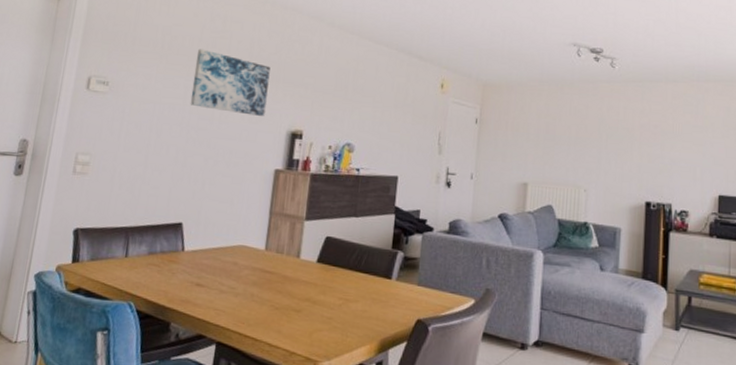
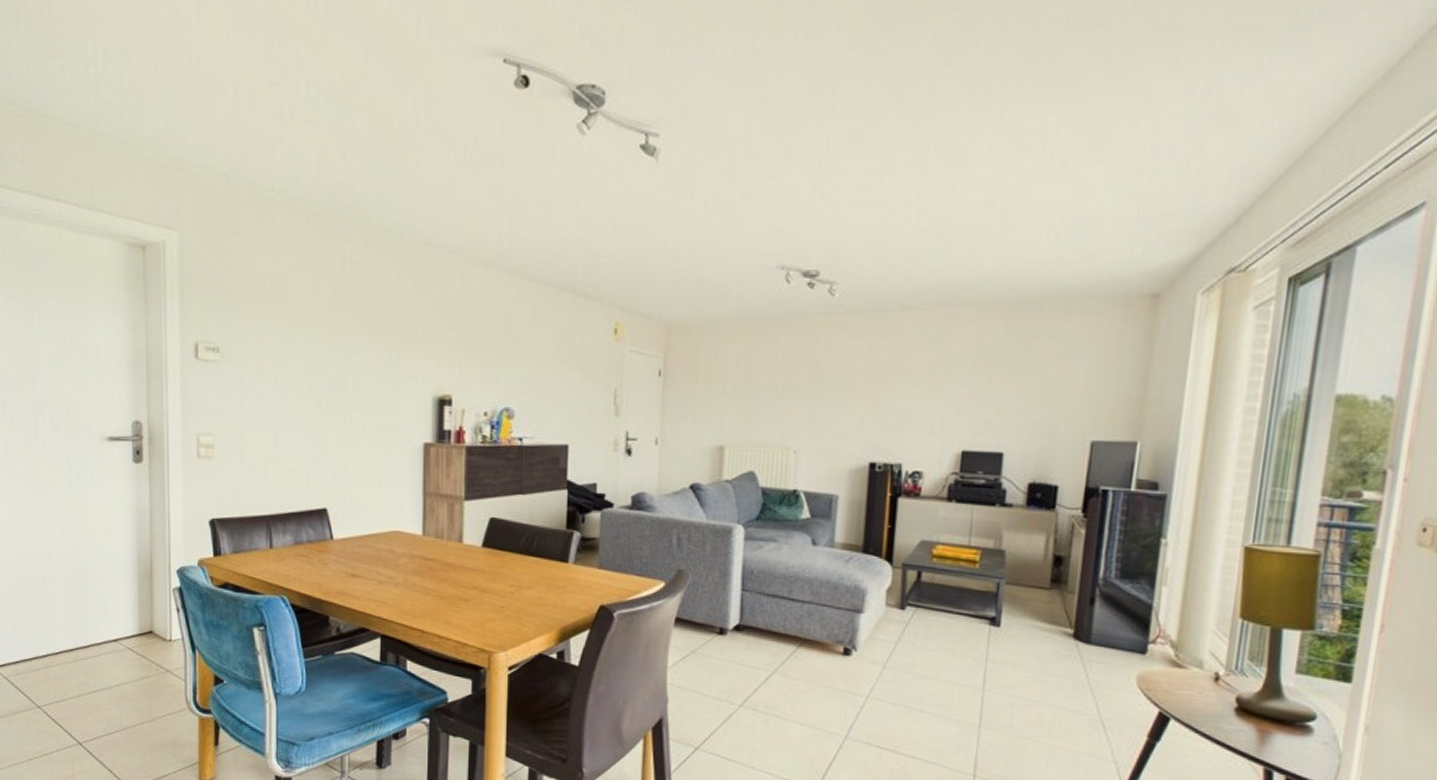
wall art: present [190,49,271,116] -> none [316,301,405,380]

